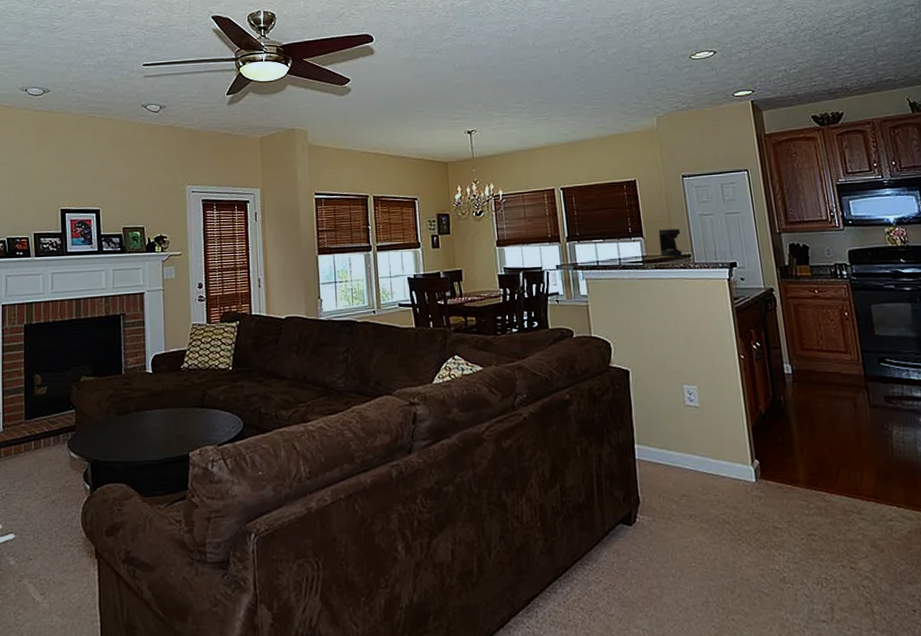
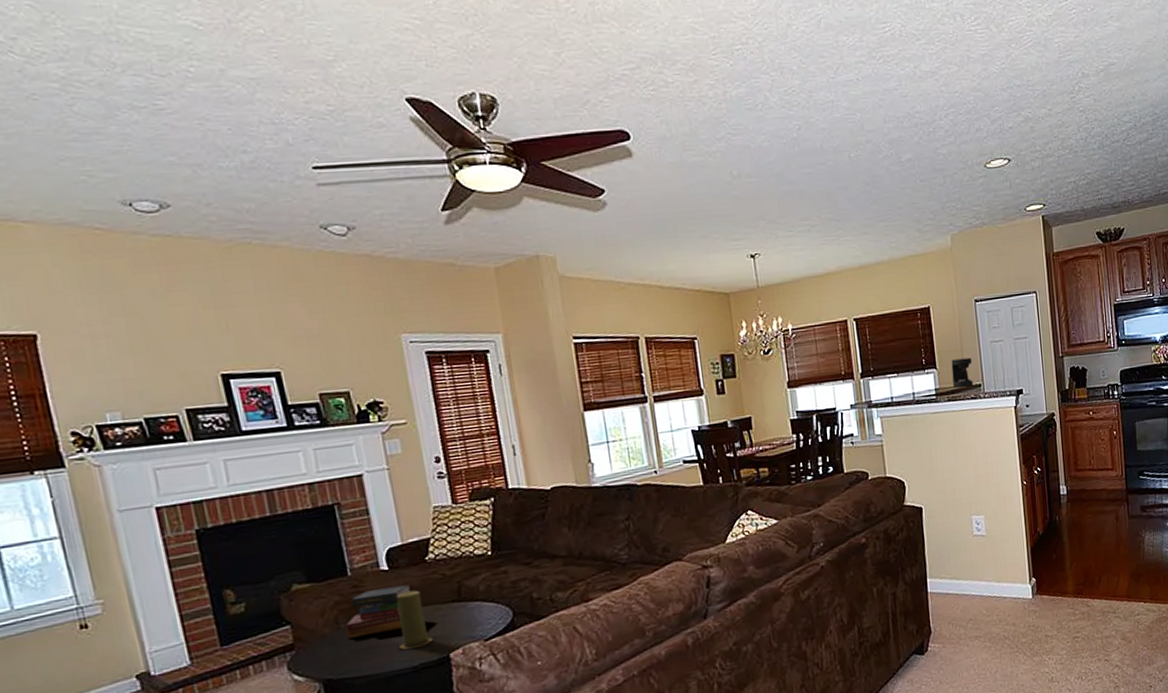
books: none [114,388,166,427] -> present [345,585,410,639]
candle: none [152,393,178,443] -> present [396,590,433,650]

